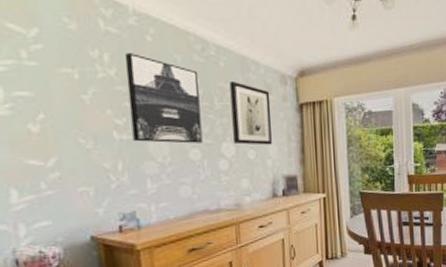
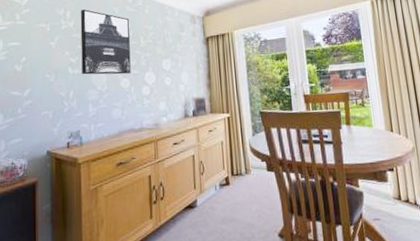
wall art: present [229,82,272,145] -> none [152,24,184,74]

